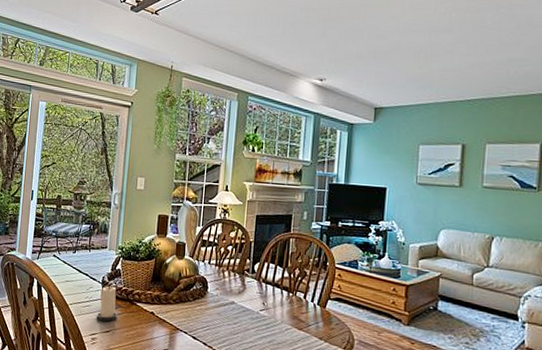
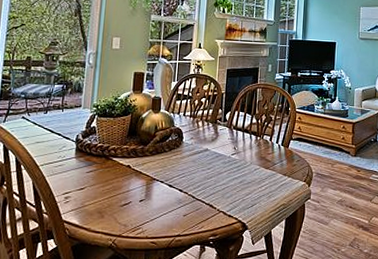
candle: present [96,285,118,322] -> none [69,142,93,180]

